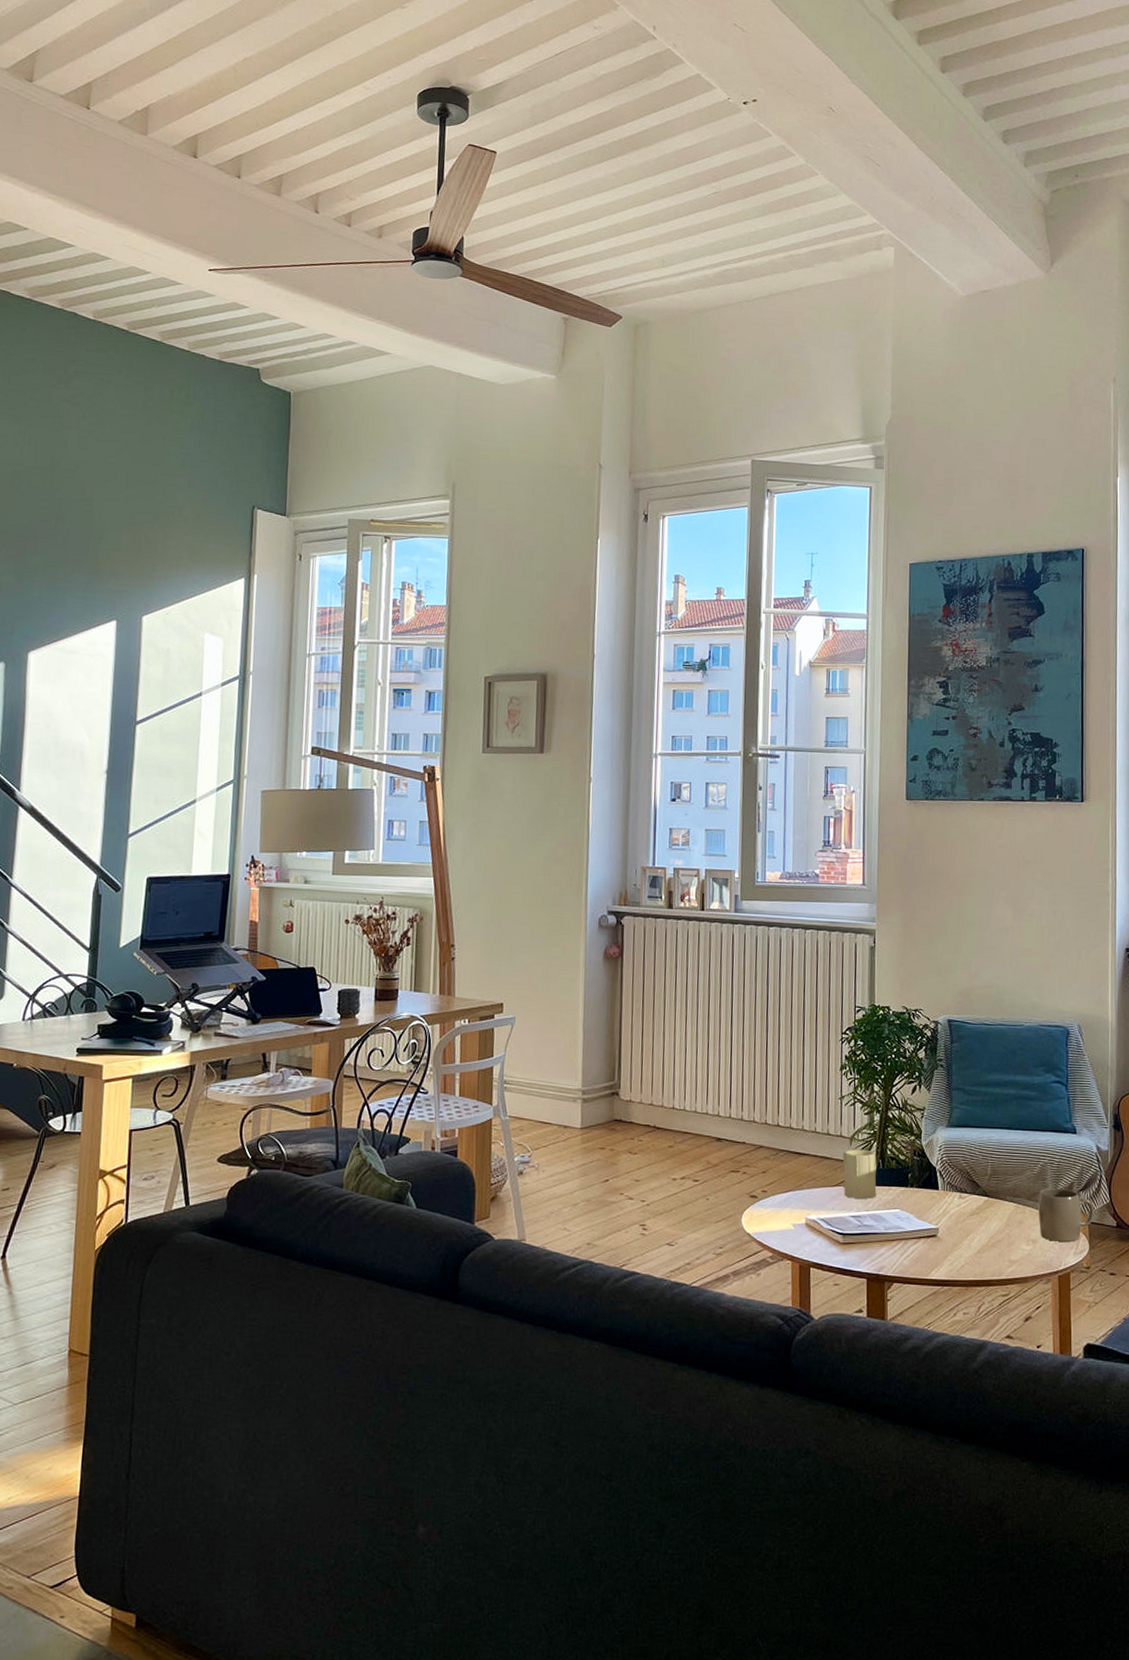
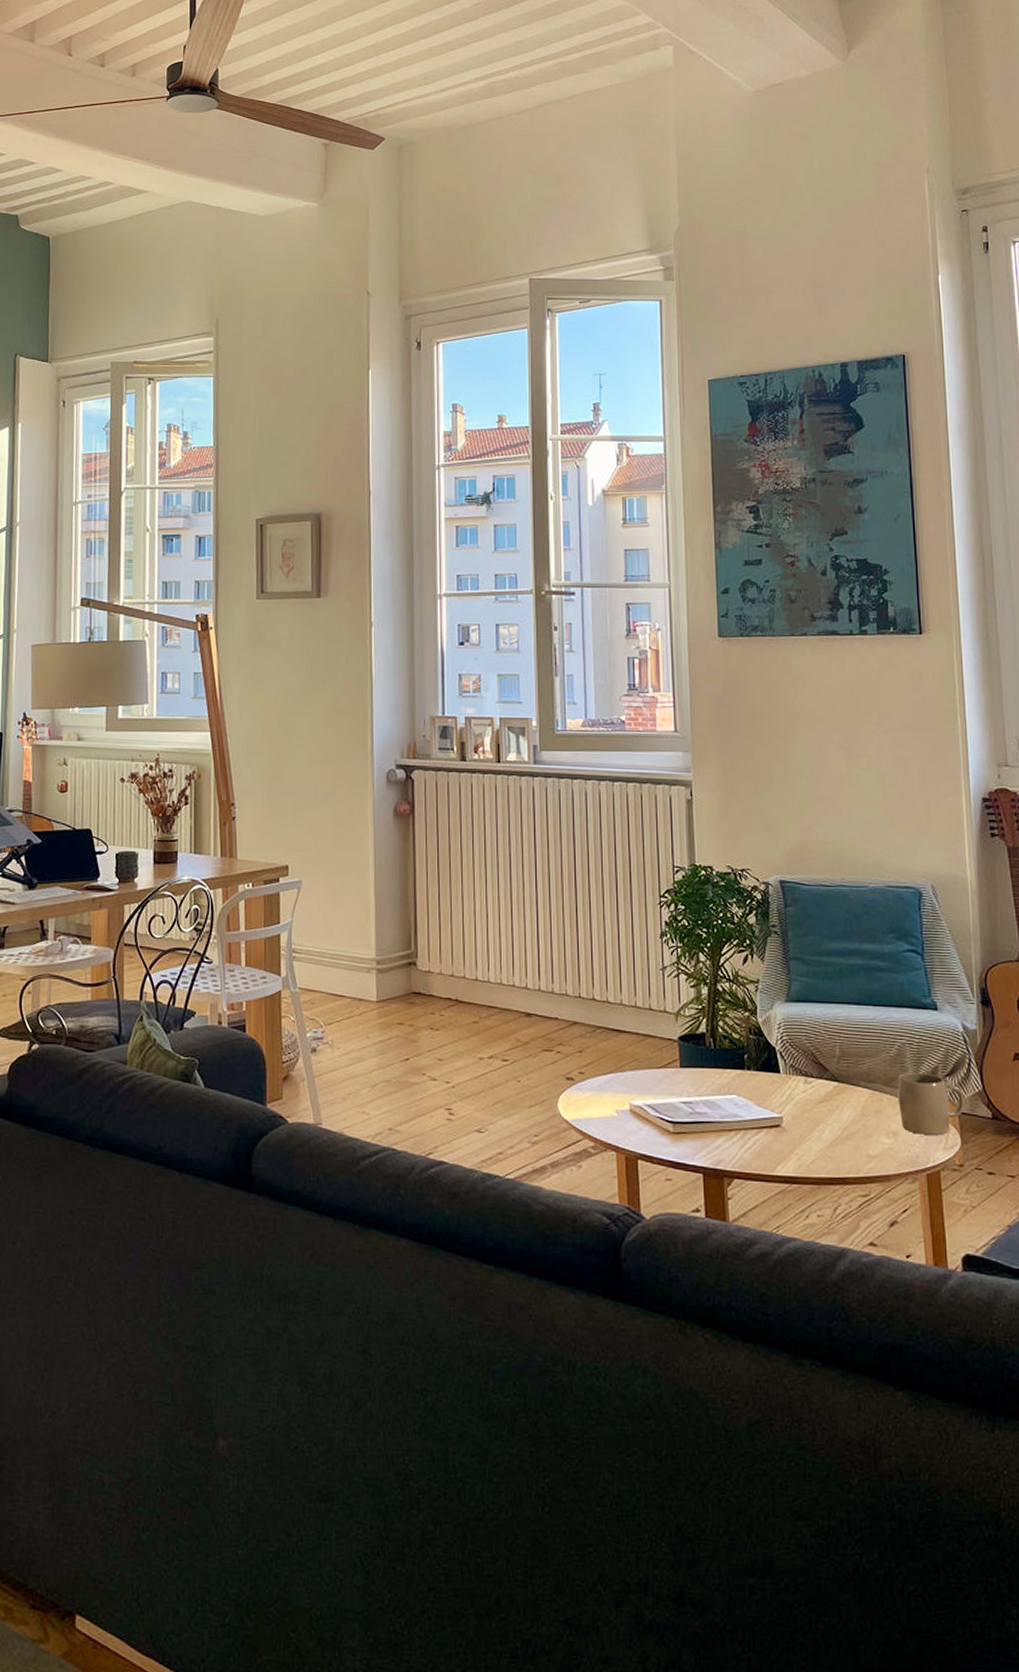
candle: present [842,1149,877,1199] -> none [668,1026,709,1083]

